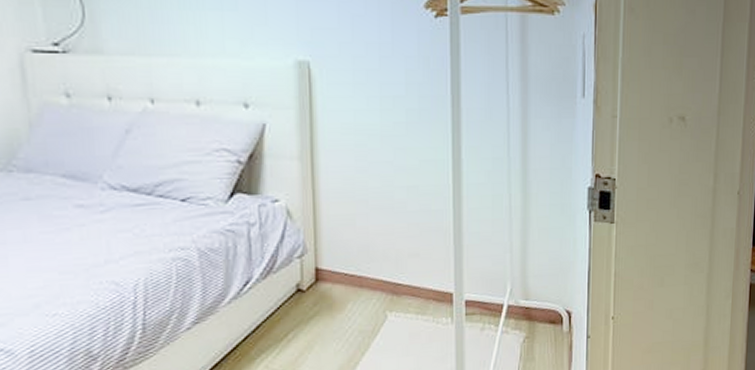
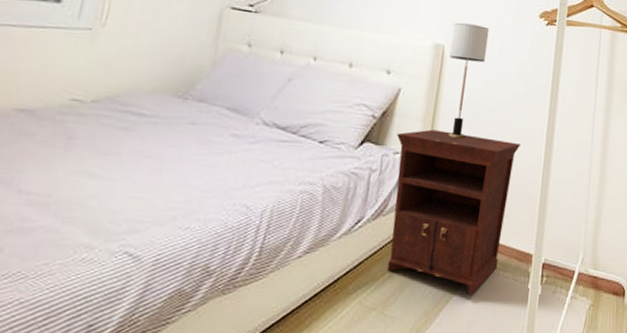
nightstand: none [271,167,422,346] -> present [386,129,521,296]
table lamp: none [316,29,364,174] -> present [448,22,490,138]

